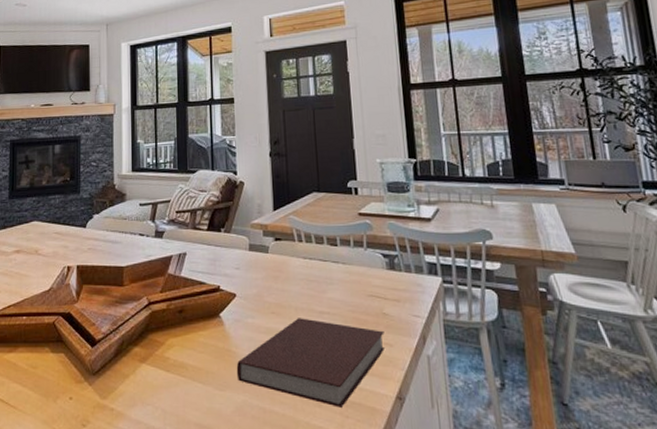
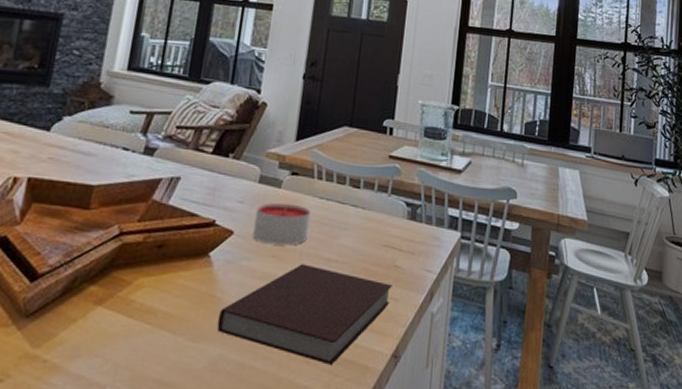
candle: none [251,265,299,303] -> present [253,203,311,246]

